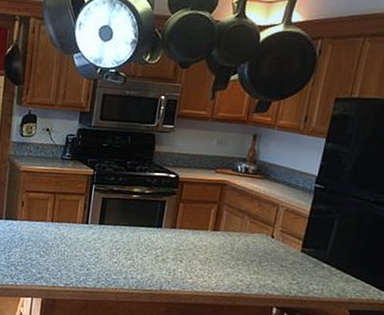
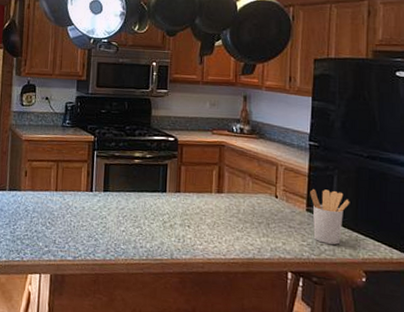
utensil holder: none [304,231,347,285] -> present [310,189,350,245]

